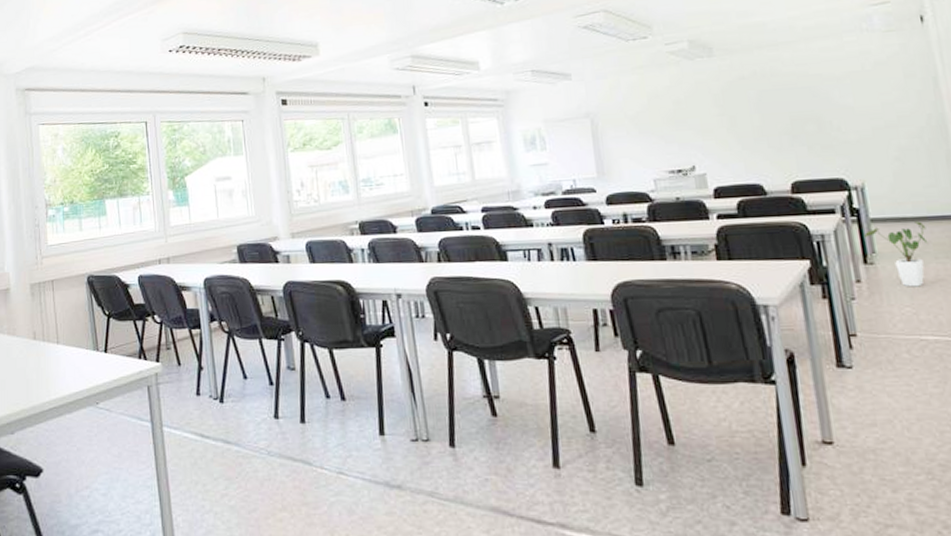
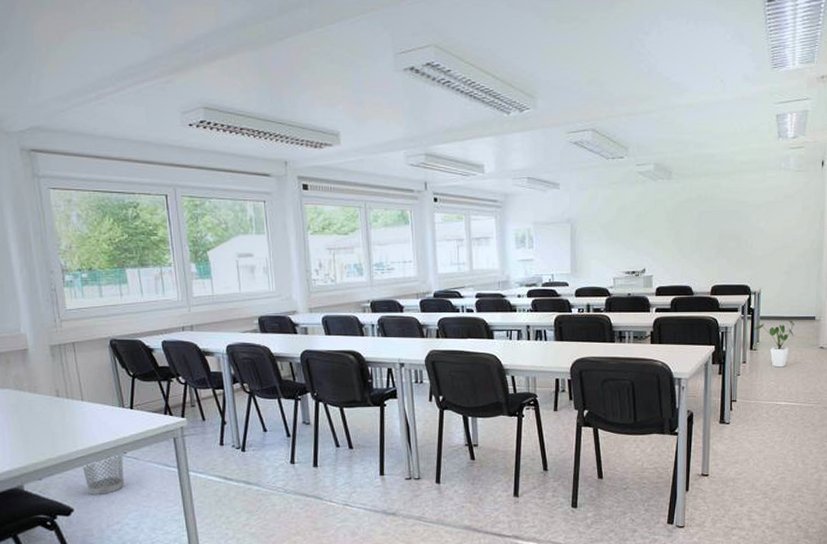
wastebasket: none [54,404,96,452] -> present [82,453,125,495]

